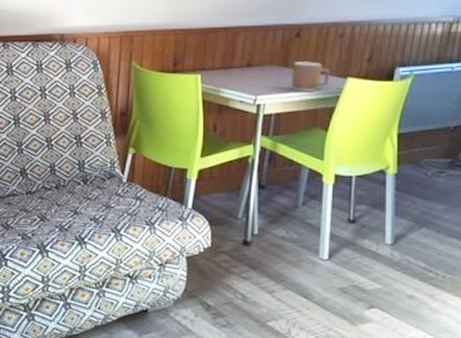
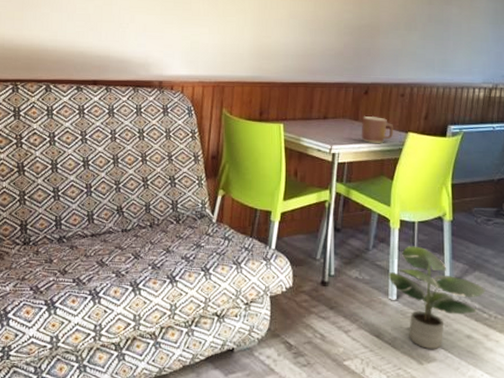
potted plant: none [319,202,433,311] -> present [388,246,486,350]

